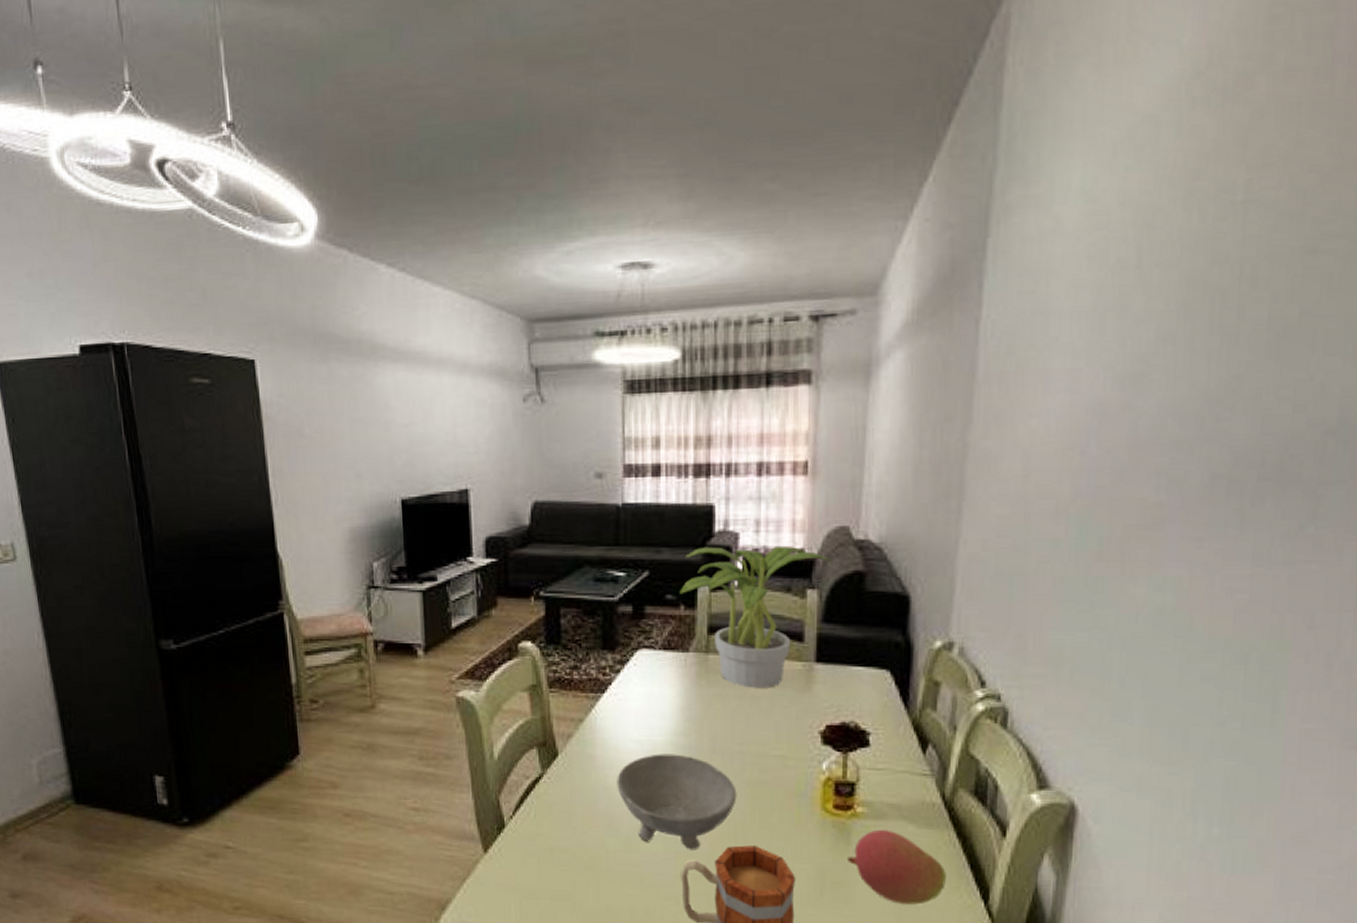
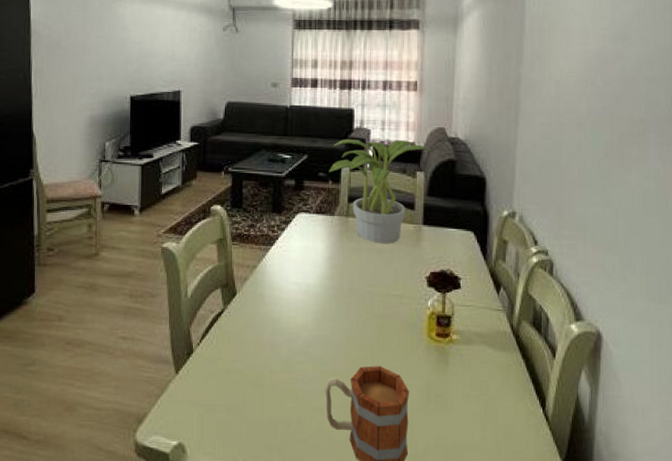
bowl: present [617,754,737,850] -> none [279,293,367,370]
fruit: present [848,829,946,905] -> none [446,352,516,412]

